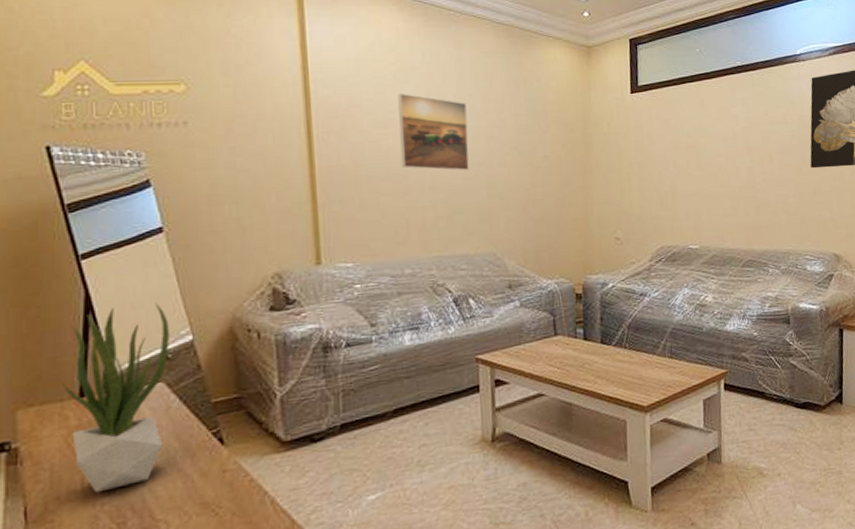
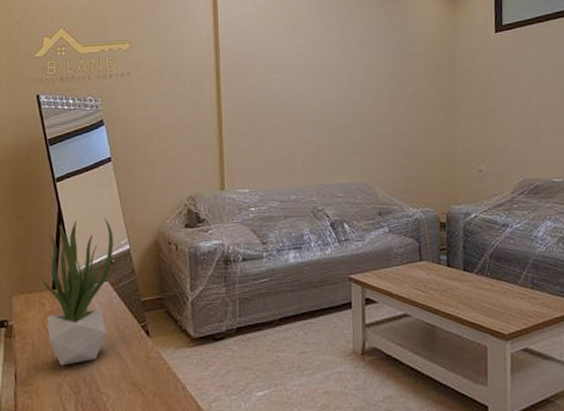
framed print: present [398,92,469,171] -> none [288,42,346,109]

